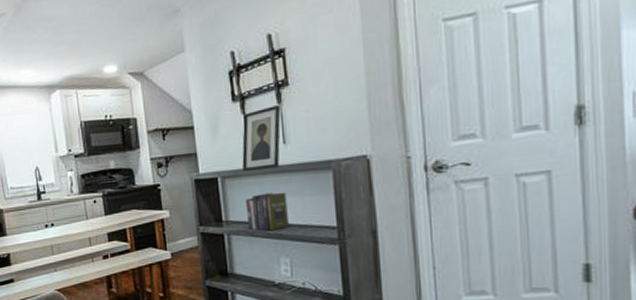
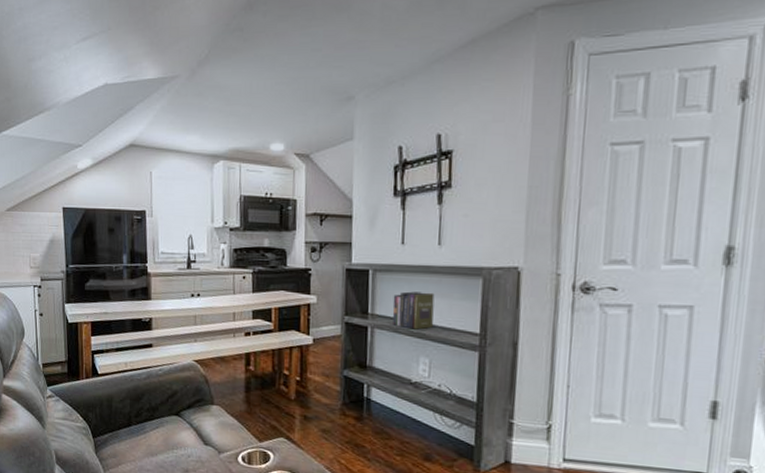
picture frame: present [242,105,281,172] -> none [395,206,441,269]

